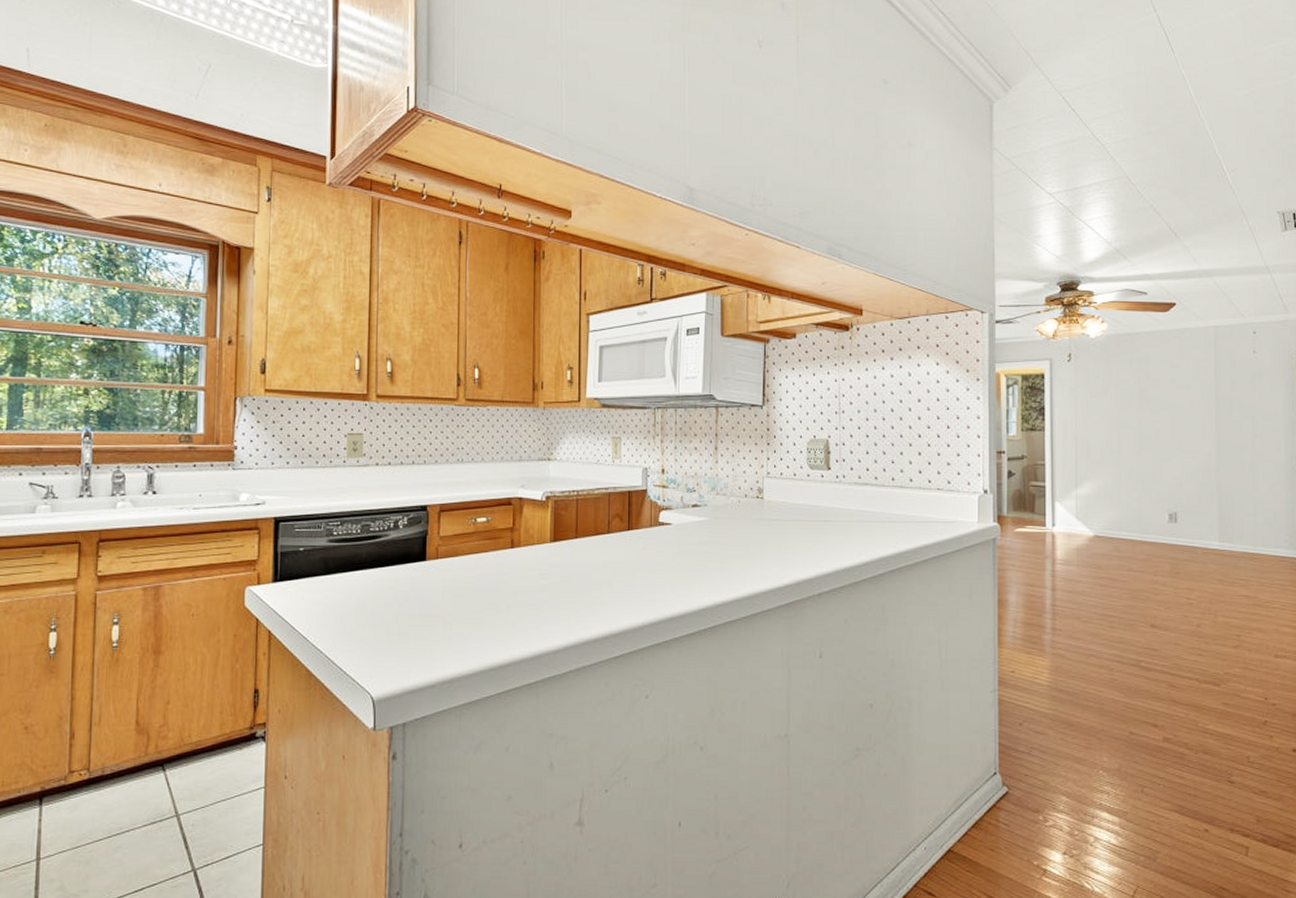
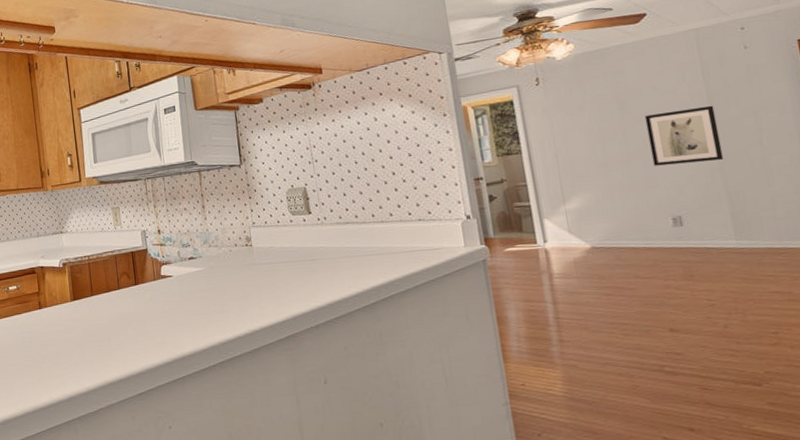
wall art: none [1159,405,1221,462] -> present [644,105,724,166]

